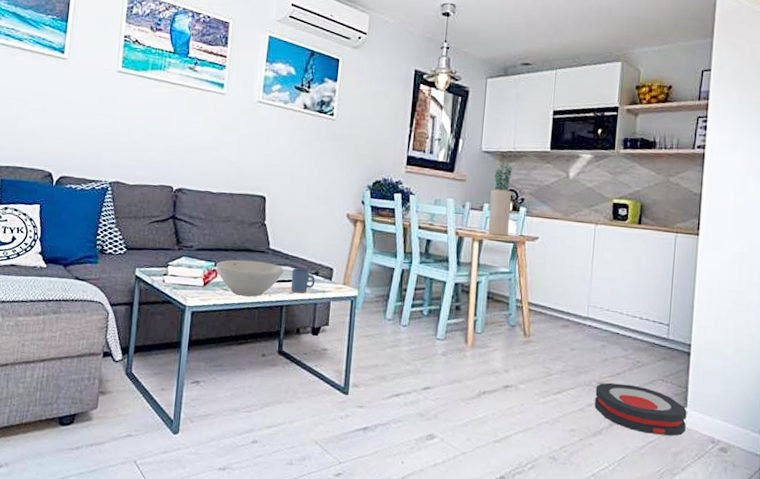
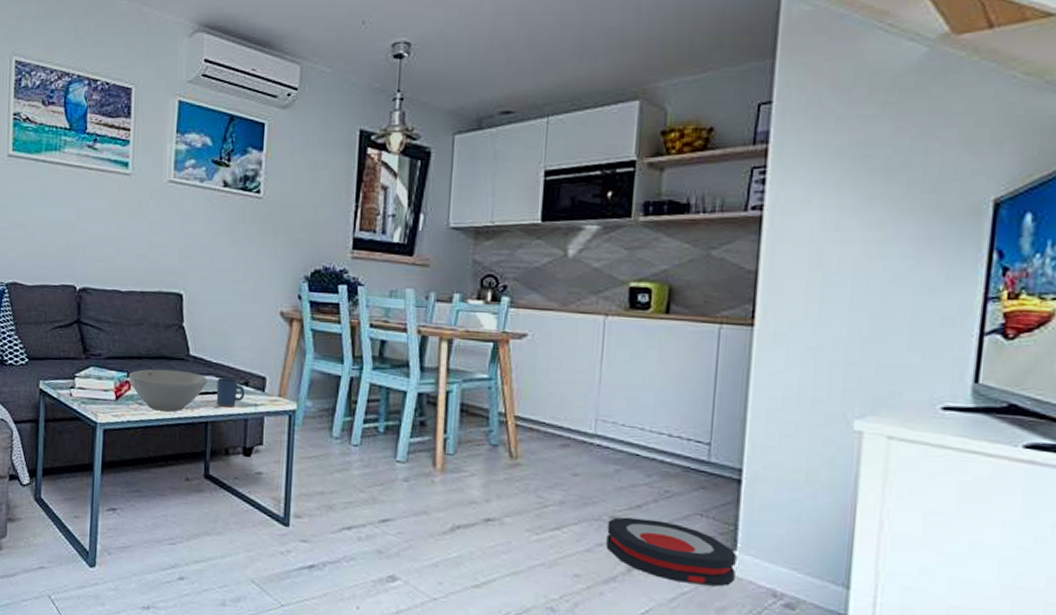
vase: present [488,160,513,236] -> none [460,237,492,334]

